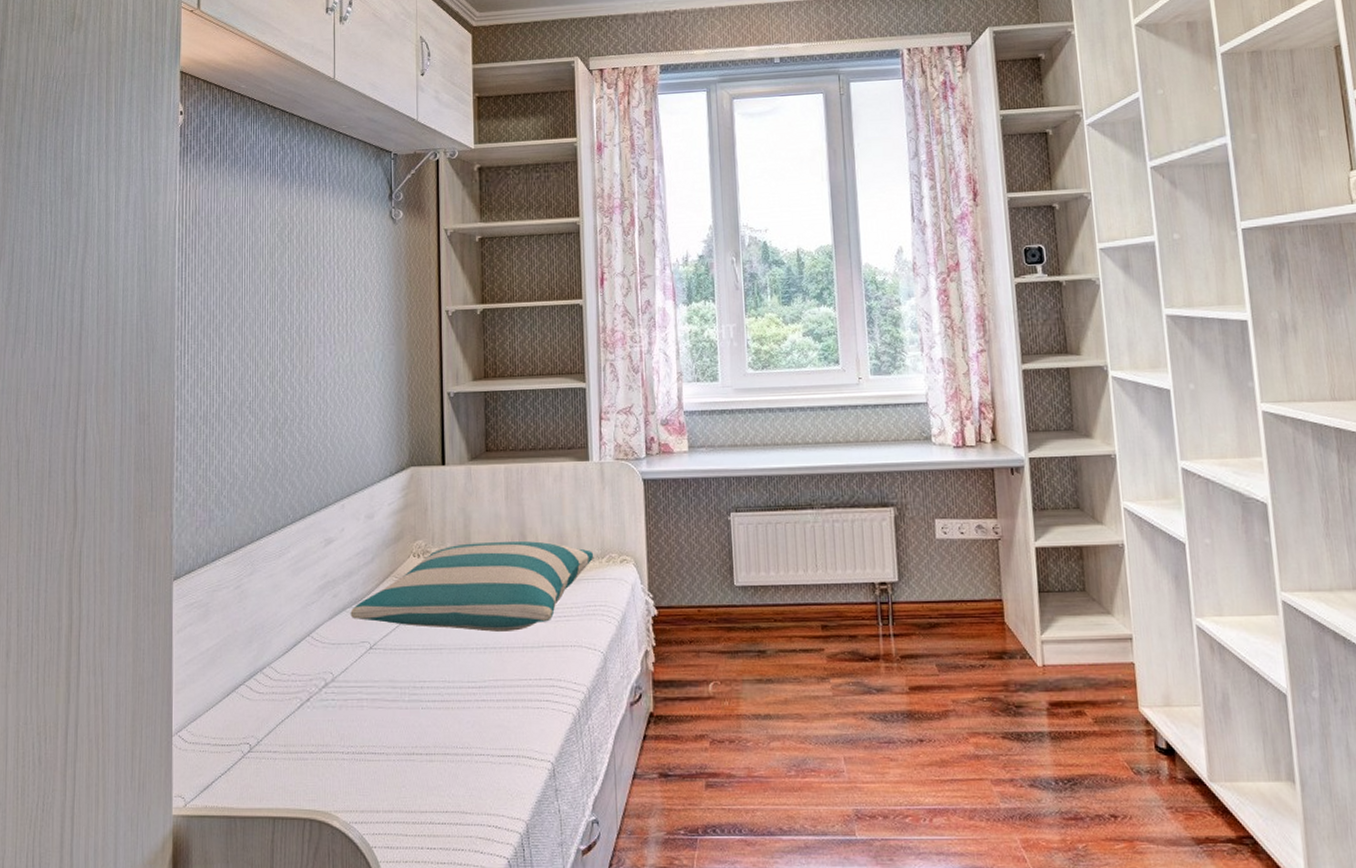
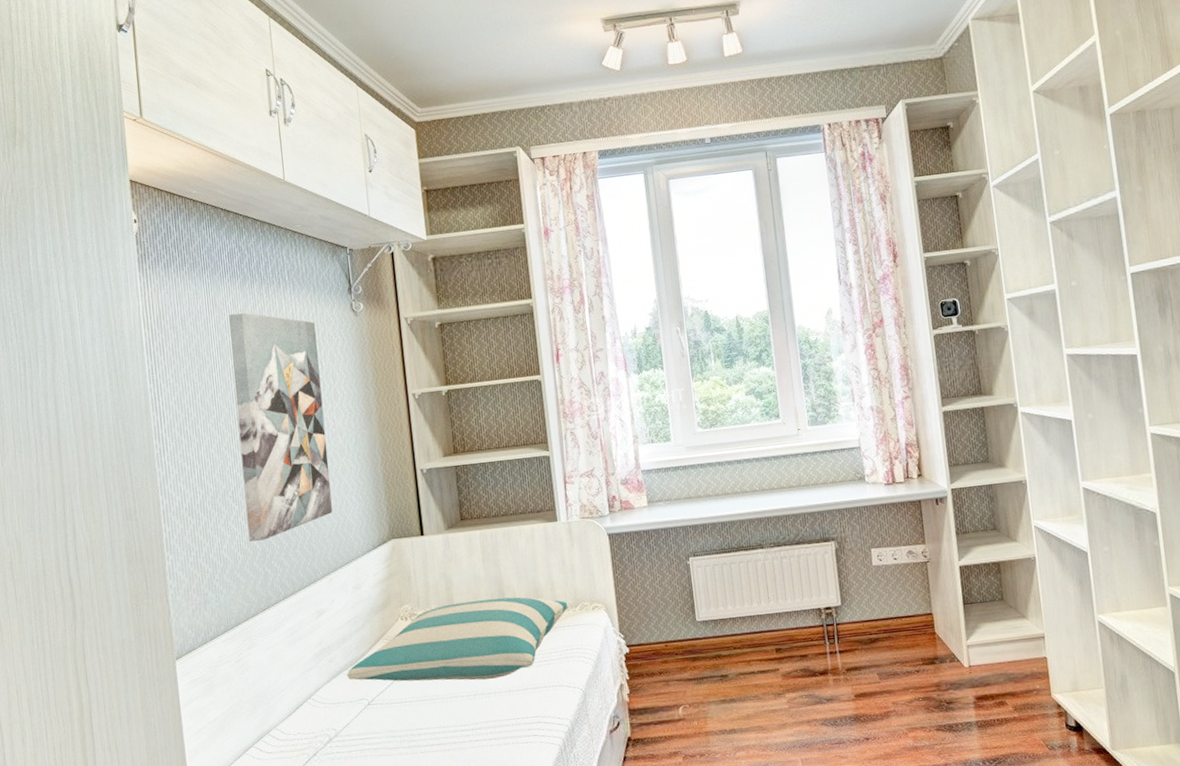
wall art: none [262,213,352,457] -> present [229,312,333,542]

